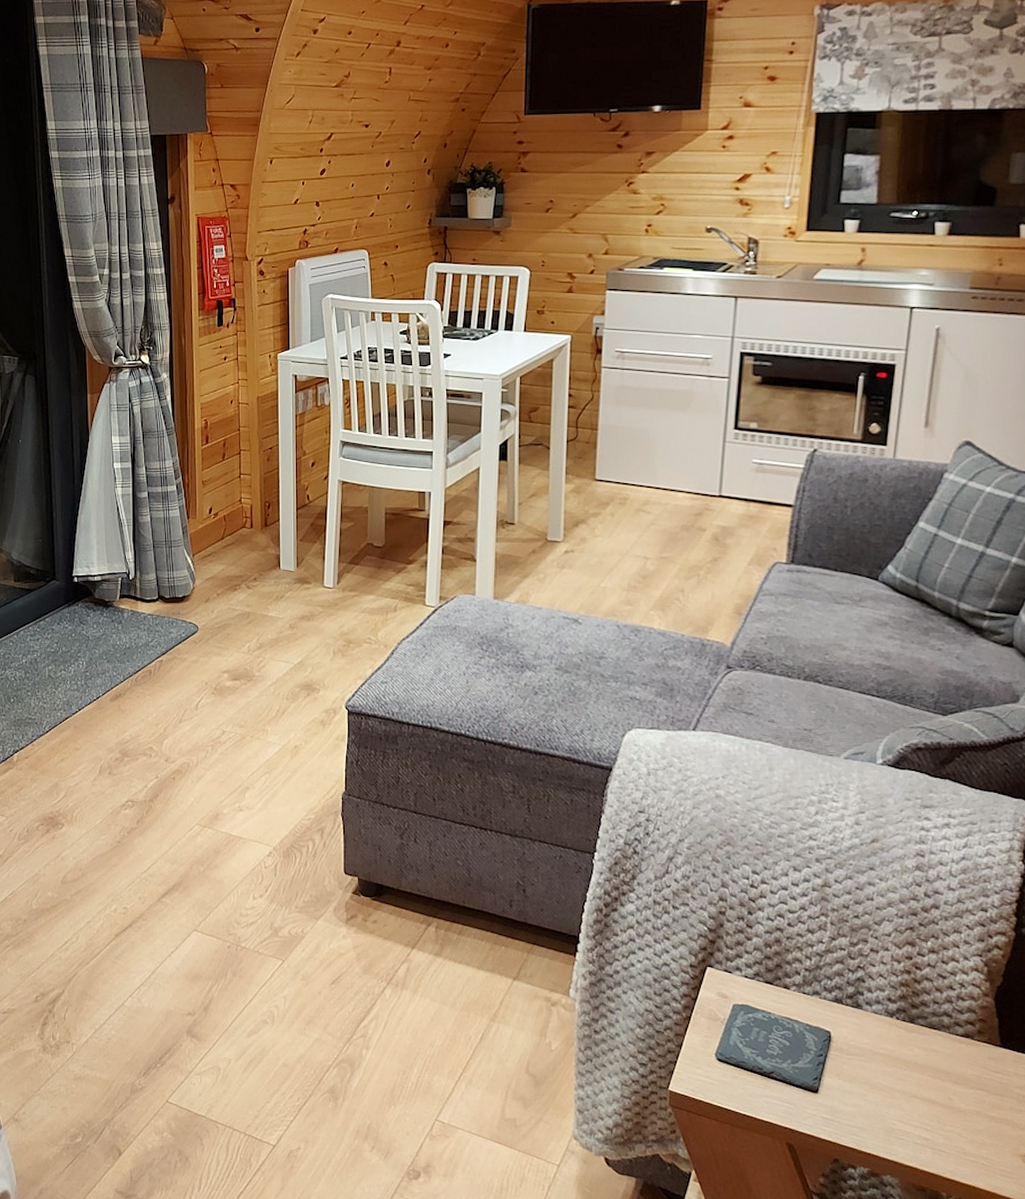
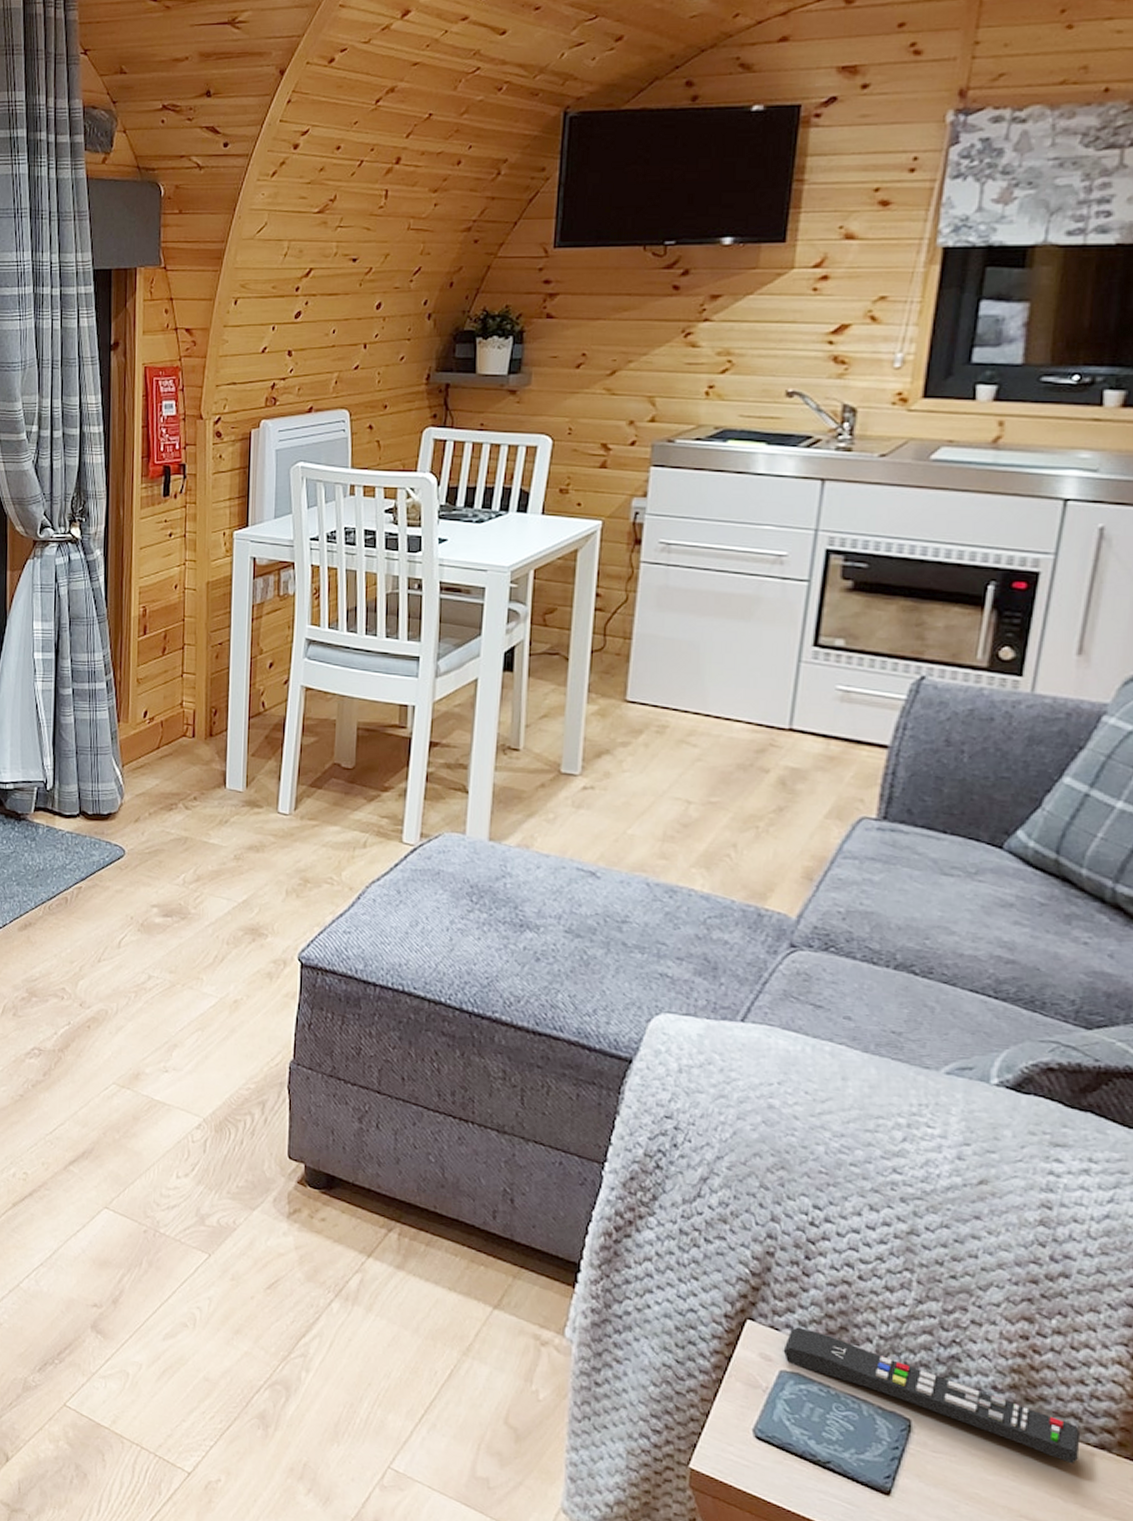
remote control: none [735,969,952,1052] -> present [783,1327,1081,1464]

